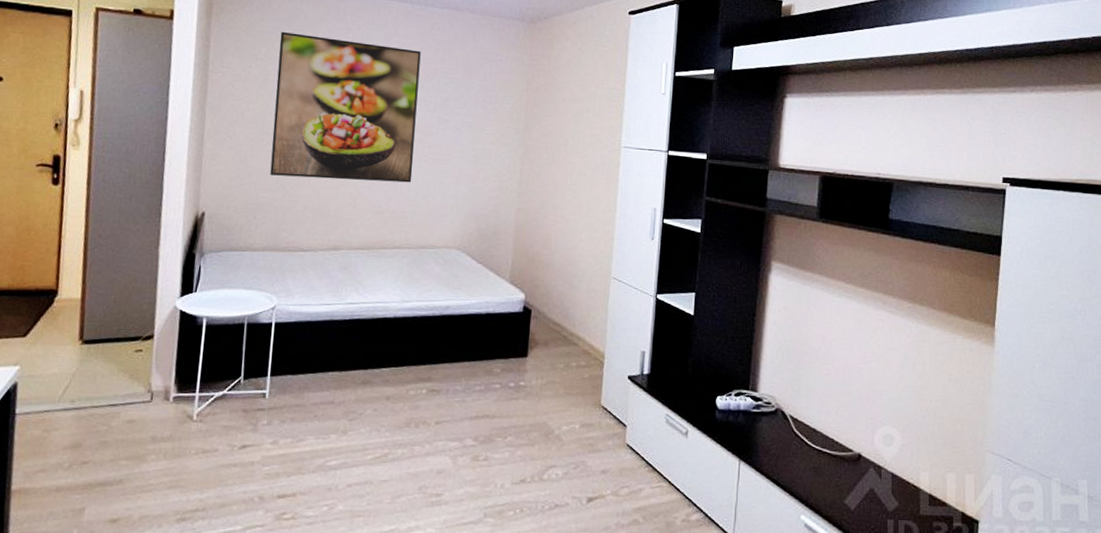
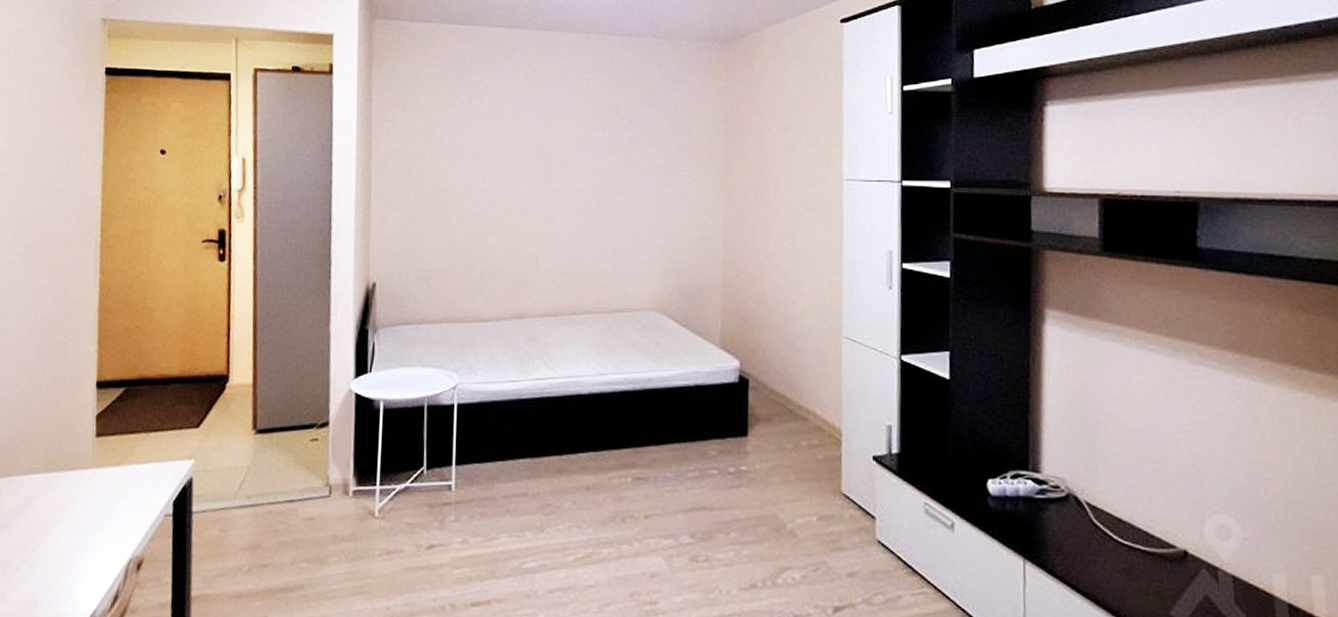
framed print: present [270,31,421,183] -> none [442,77,601,238]

